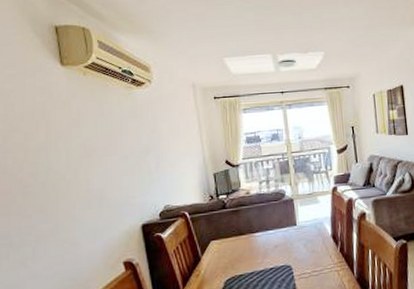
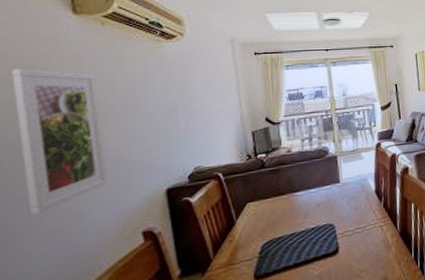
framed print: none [18,116,94,242] -> present [11,68,108,215]

